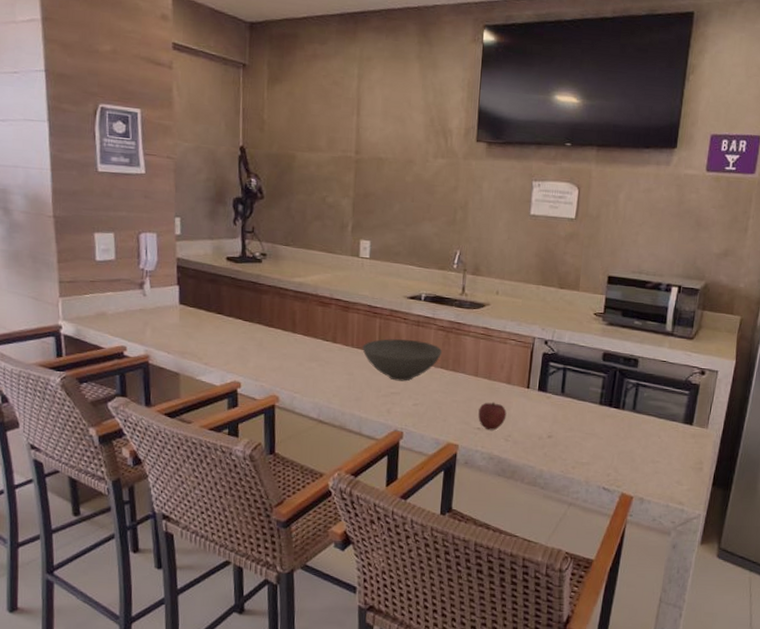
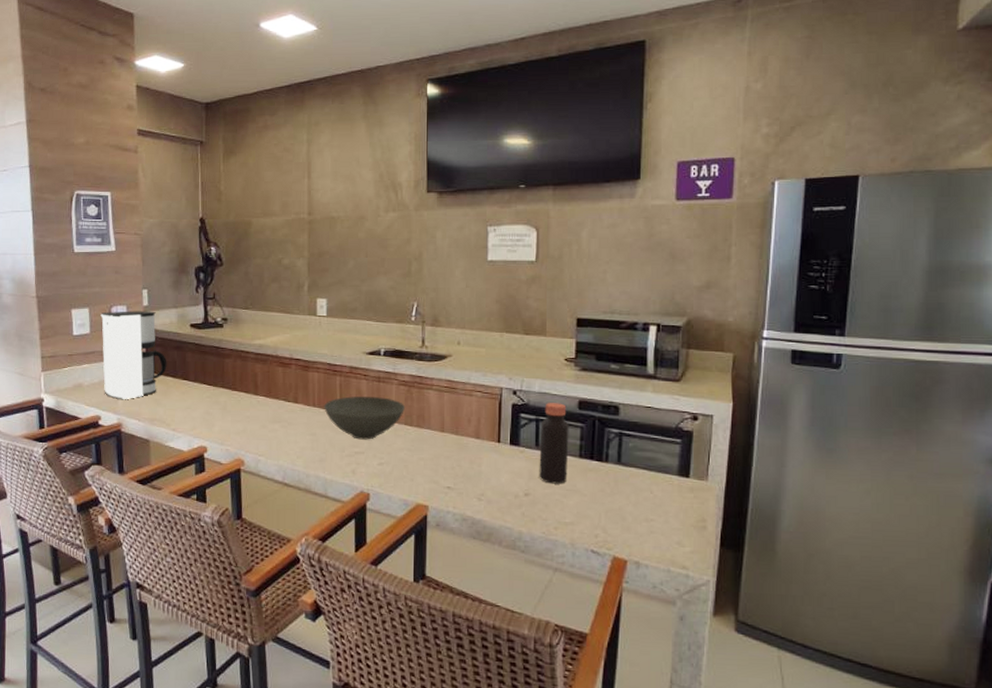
coffee maker: none [127,238,201,332] -> present [100,311,167,400]
fruit: present [478,401,507,431] -> none [447,458,478,490]
bottle: none [562,353,593,428] -> present [539,403,569,484]

